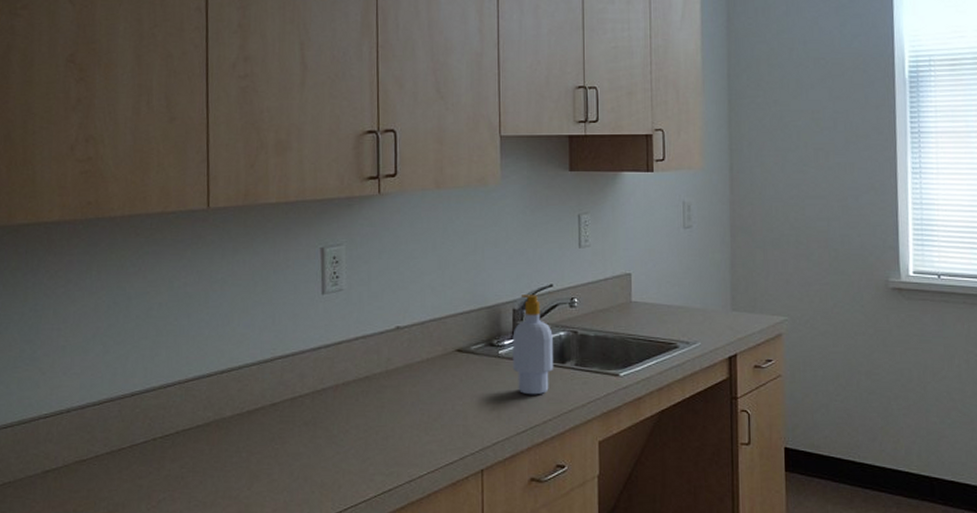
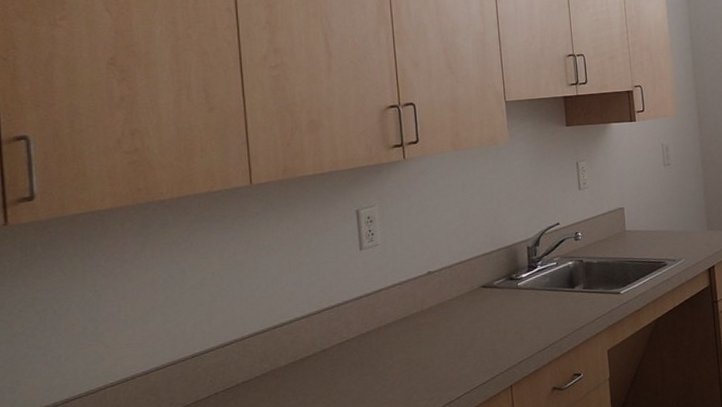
soap bottle: present [512,295,553,395] -> none [528,233,565,318]

